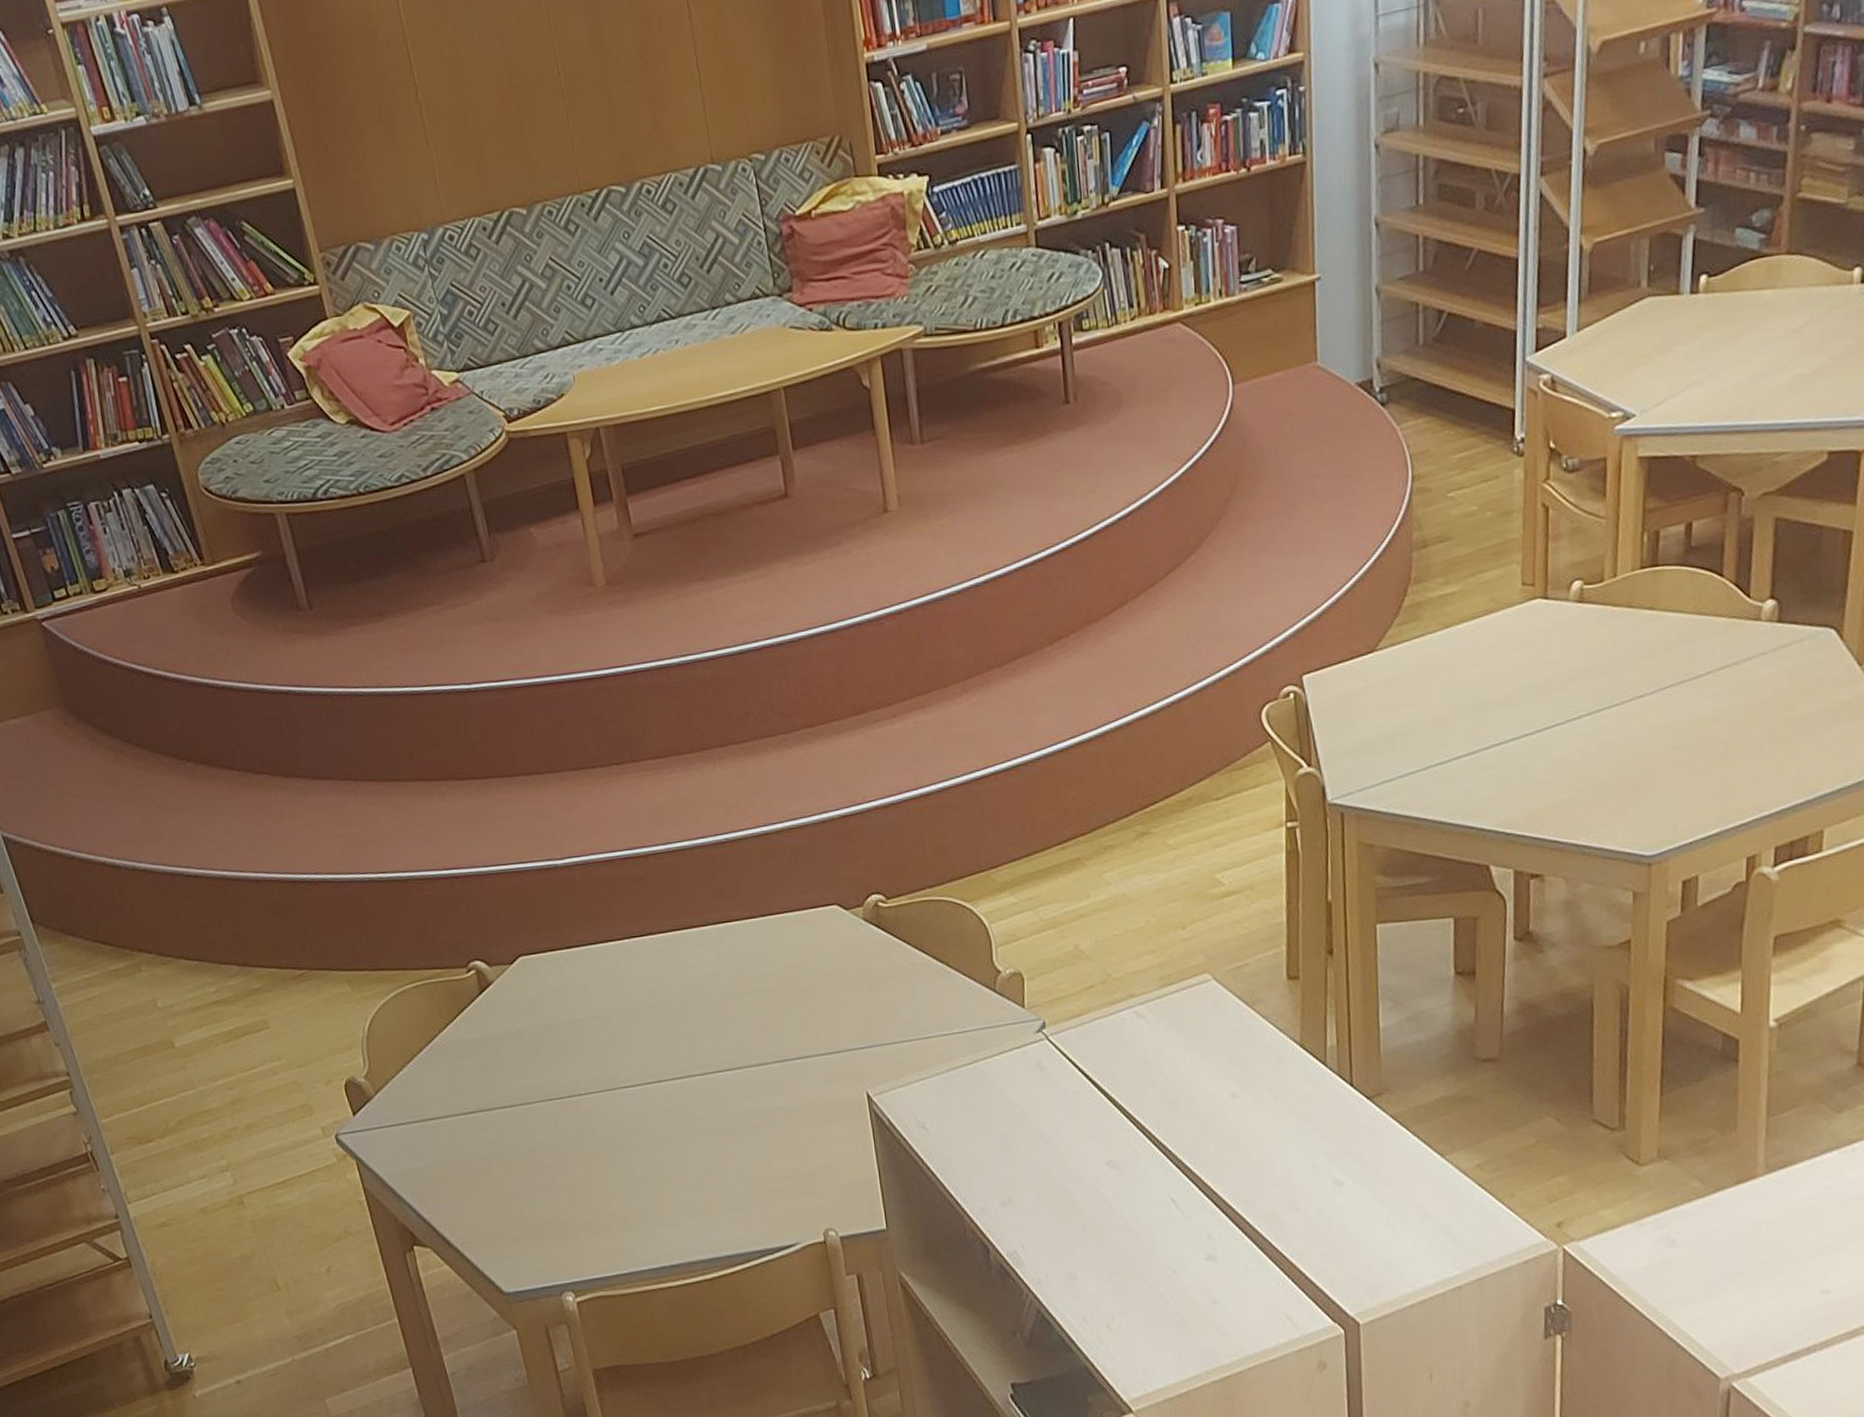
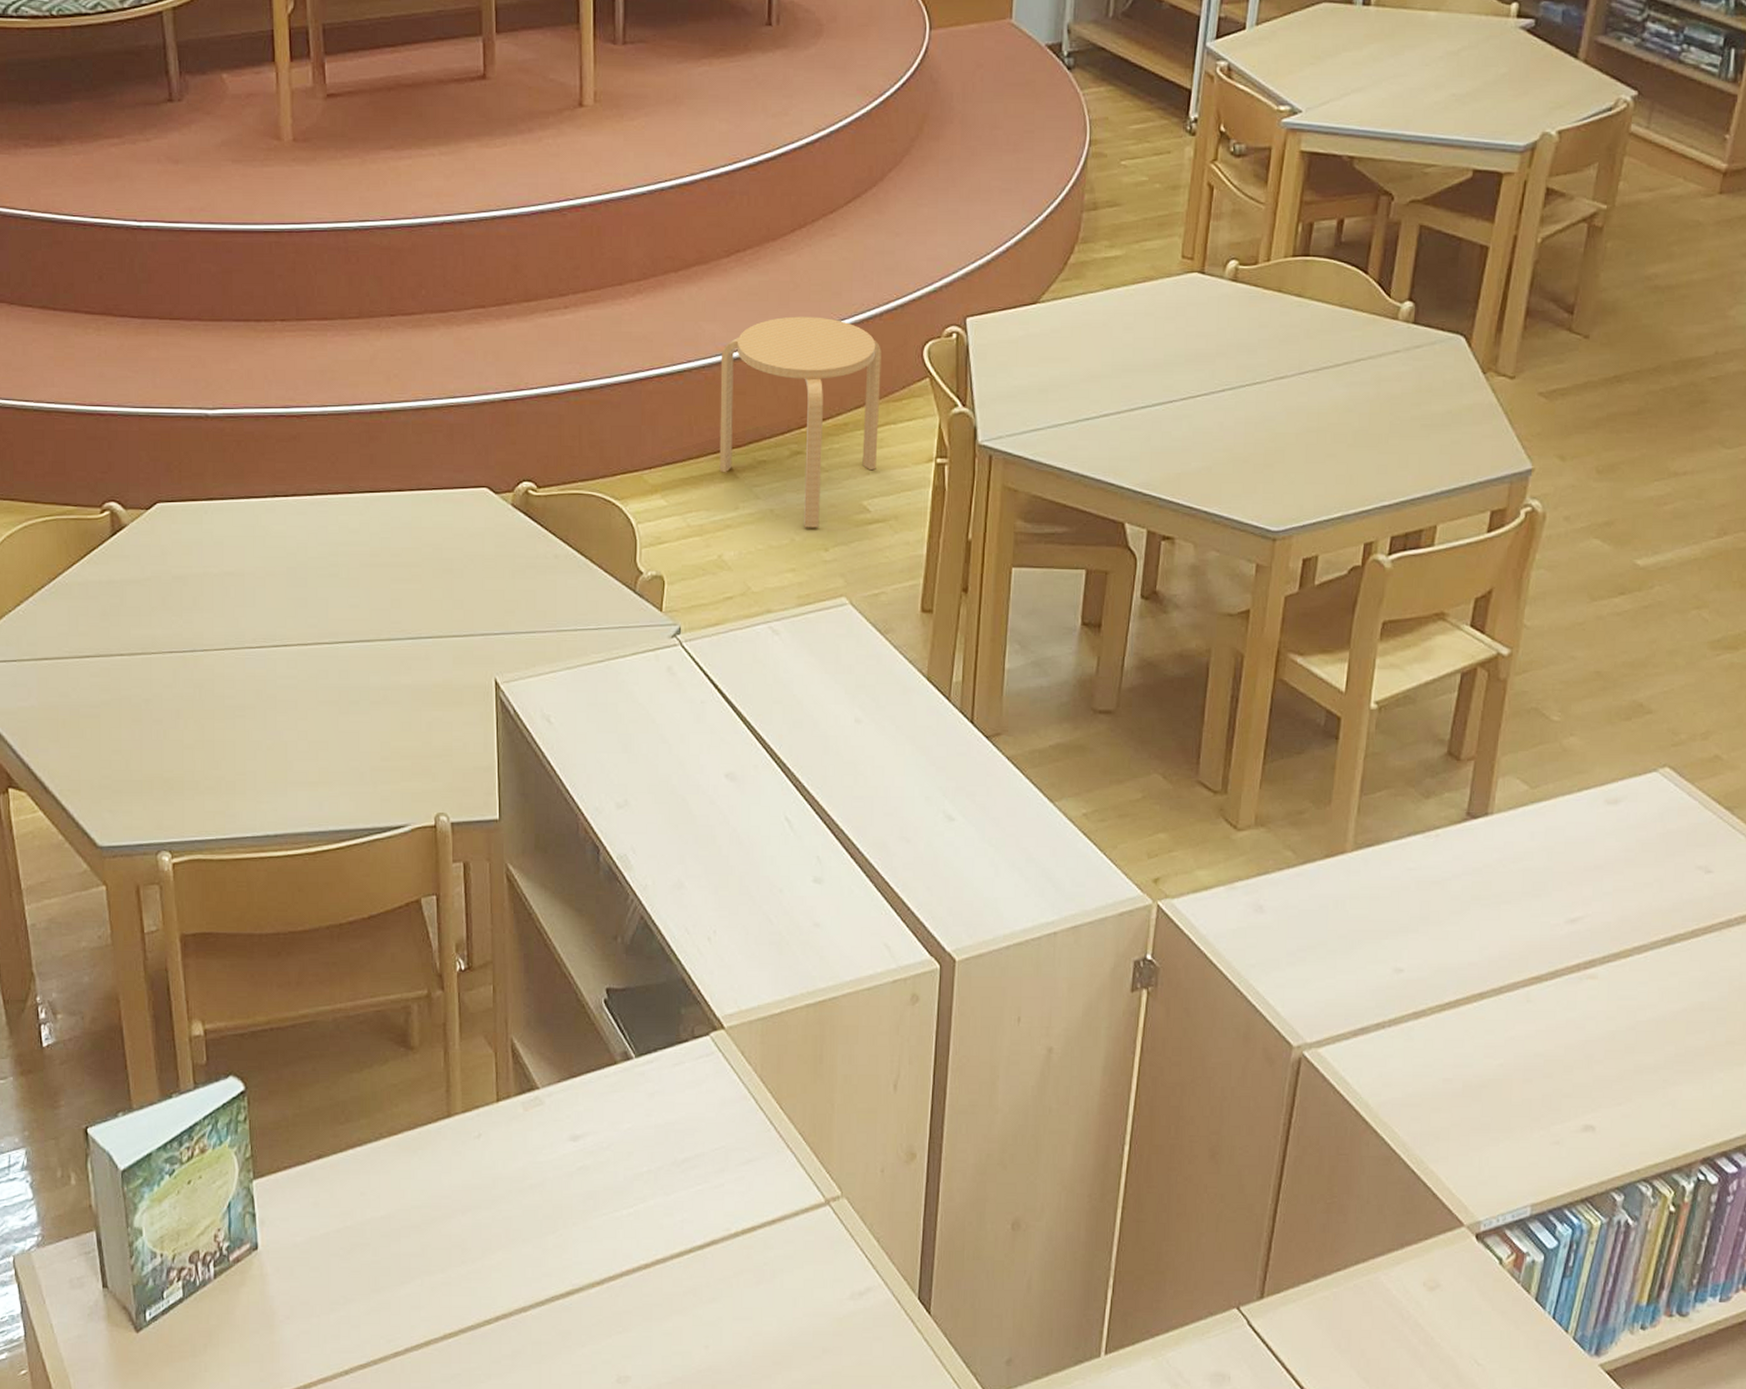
stool: none [1055,693,1226,908] -> present [719,316,881,528]

